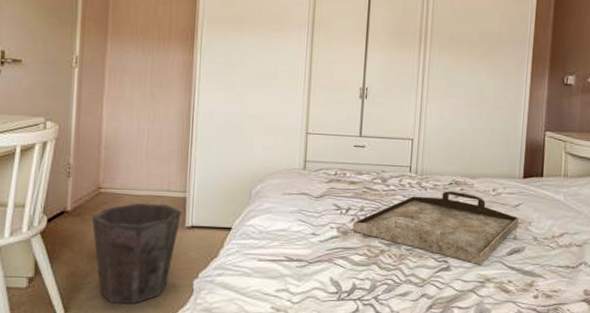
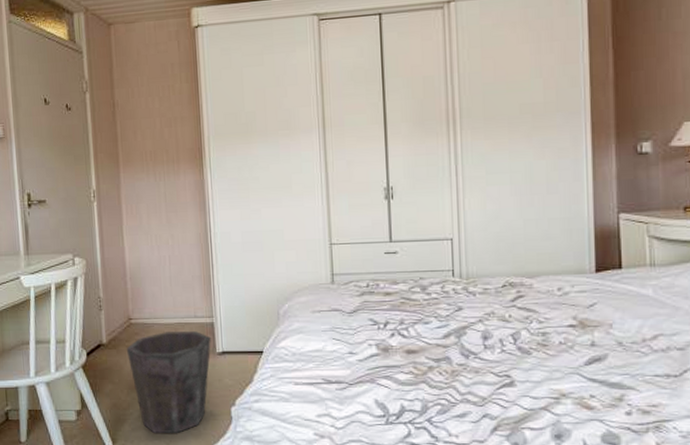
serving tray: present [353,190,519,265] -> none [394,293,596,379]

